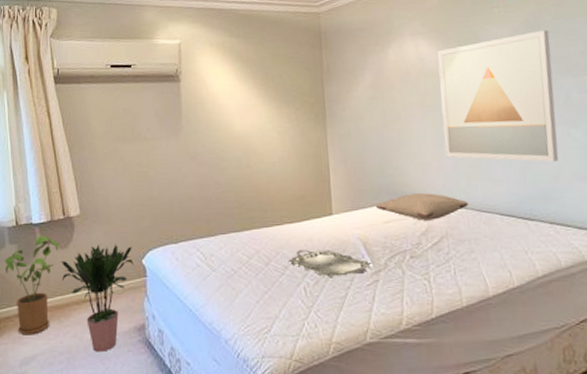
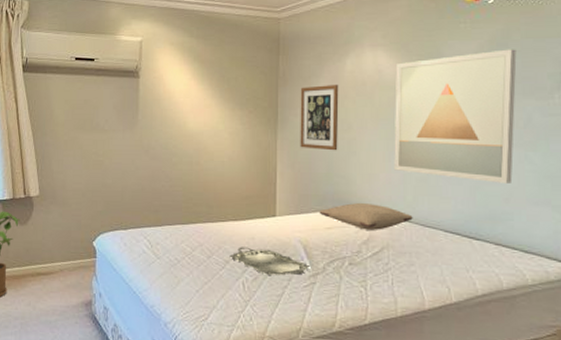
potted plant: present [61,244,134,352] -> none [20,225,86,321]
wall art: none [346,74,389,143] -> present [300,84,339,151]

